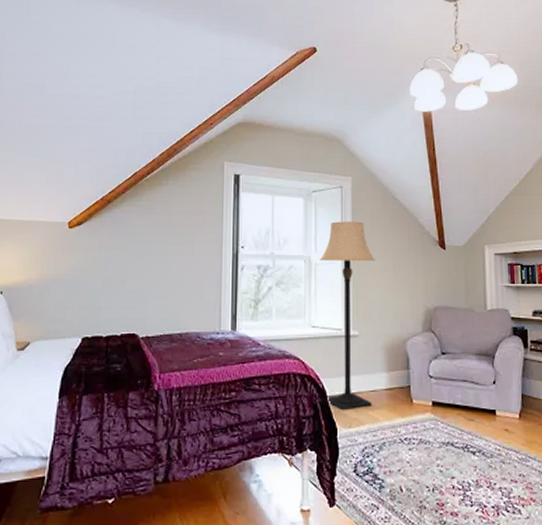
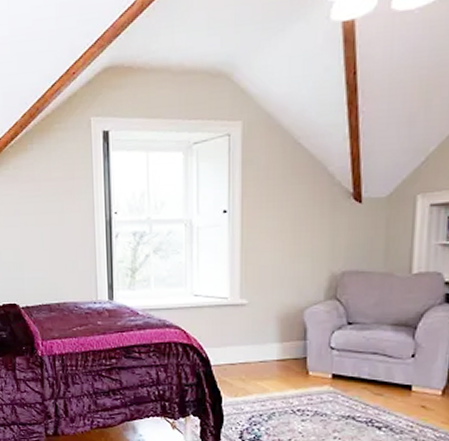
lamp: present [319,221,376,411] -> none [202,175,271,381]

